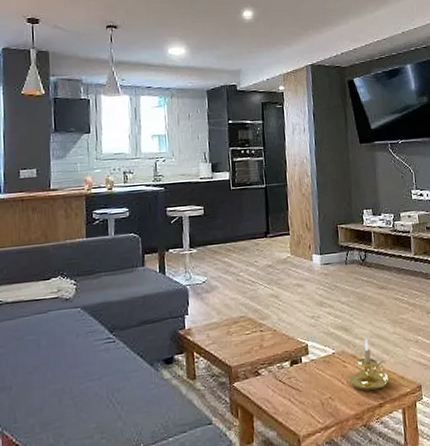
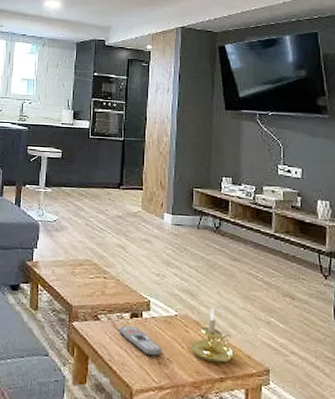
remote control: none [280,373,324,399] -> present [118,325,162,356]

